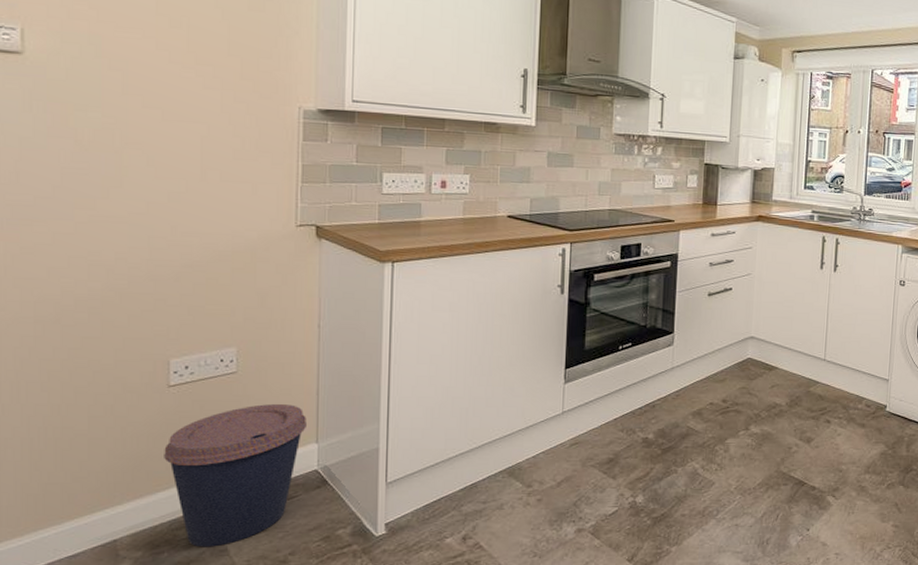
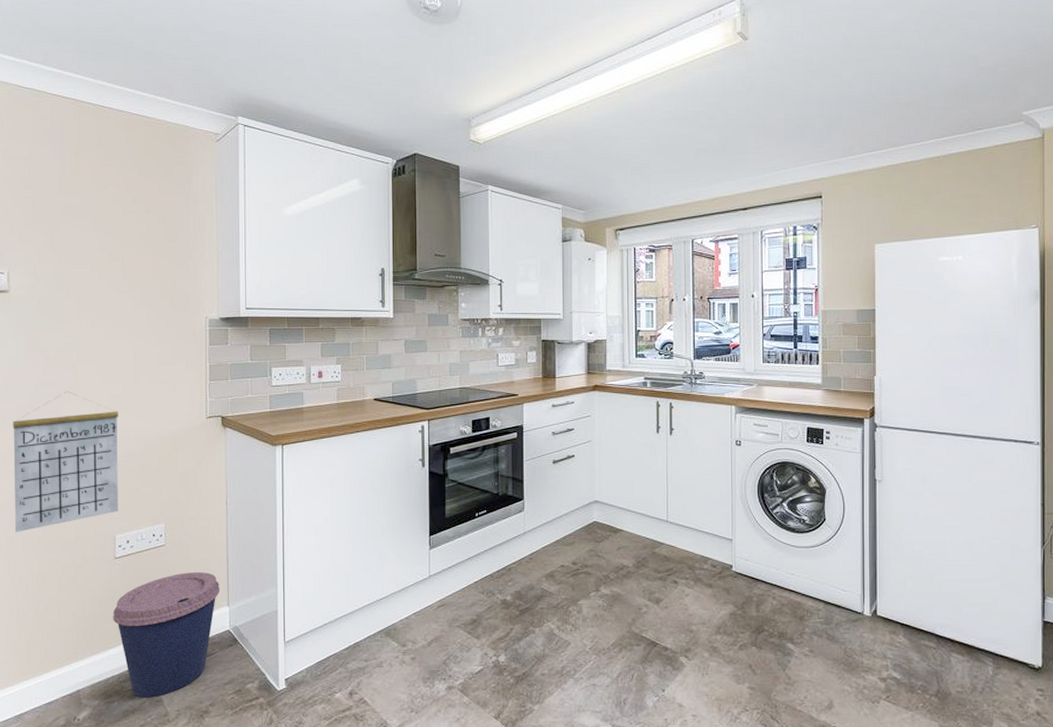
calendar: none [26,183,177,353] -> present [13,391,118,532]

